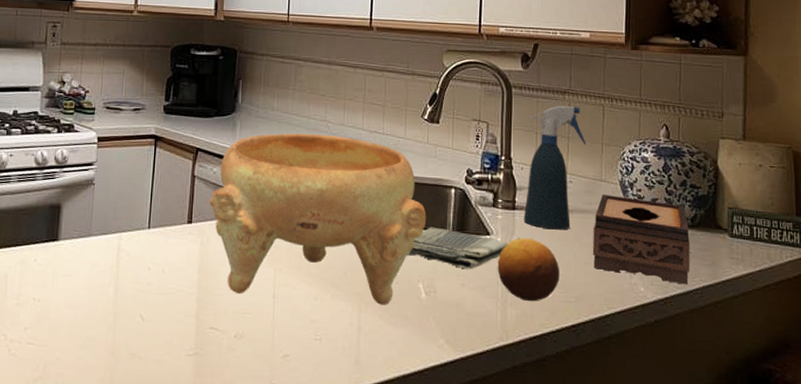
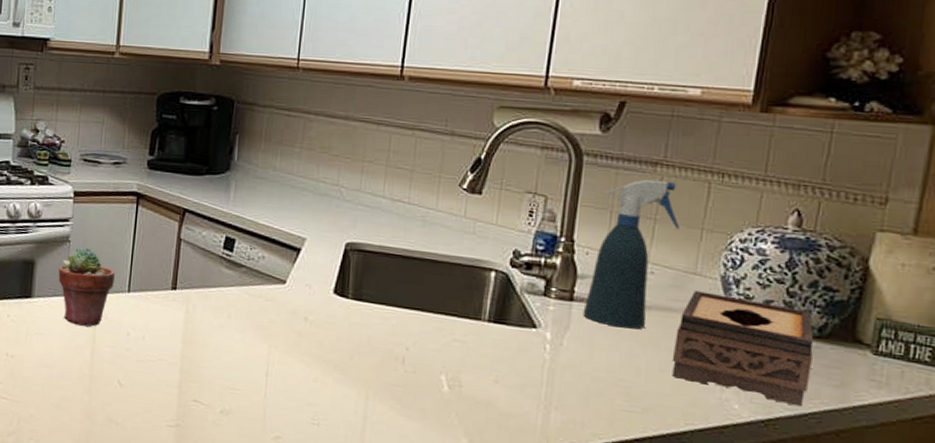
potted succulent: none [83,189,136,266] -> present [58,247,115,328]
decorative bowl: present [210,133,427,305] -> none [197,197,457,396]
dish towel: present [410,227,508,270] -> none [432,313,559,365]
fruit: present [497,238,560,302] -> none [542,334,625,408]

